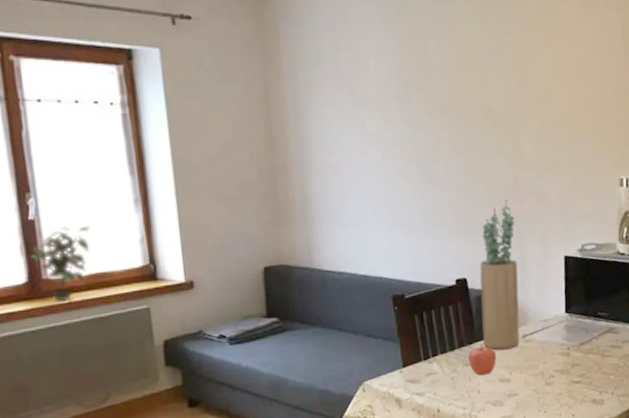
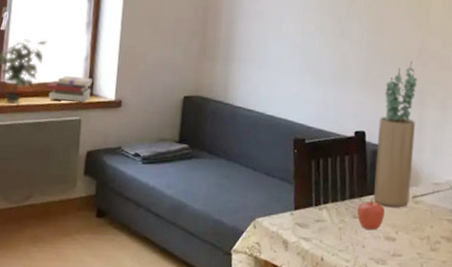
books: none [99,261,156,291] -> present [45,75,92,103]

